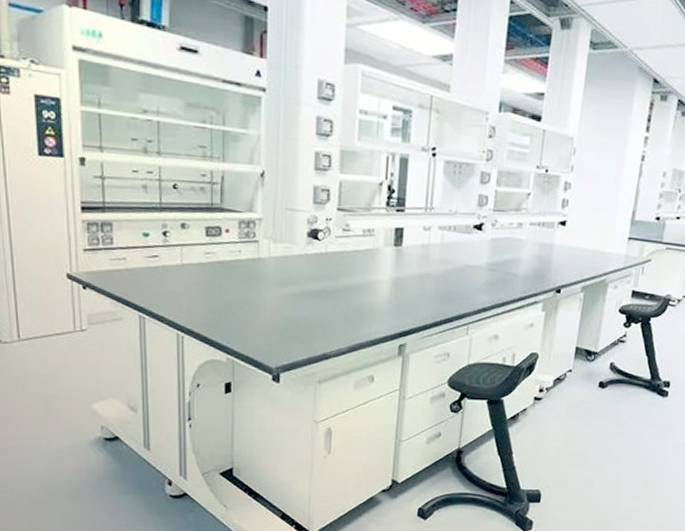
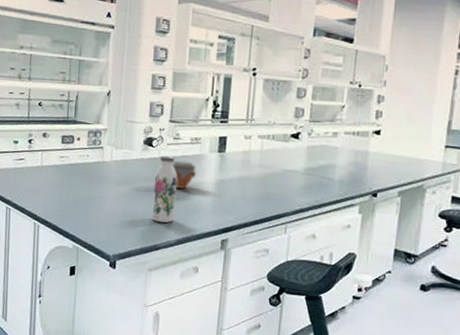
water bottle: none [319,250,348,328] -> present [151,155,177,223]
jar: none [342,256,370,290] -> present [172,160,196,190]

